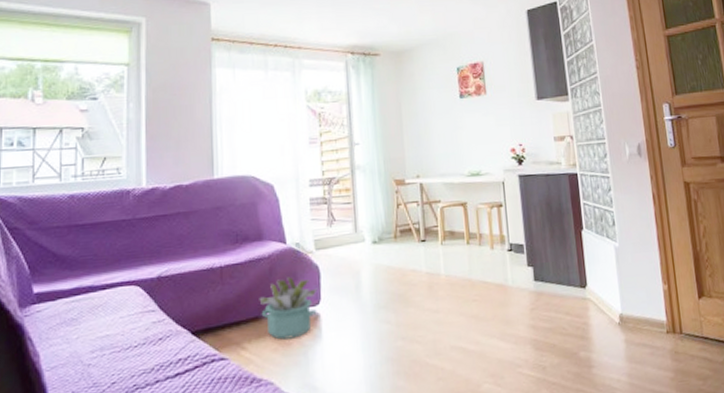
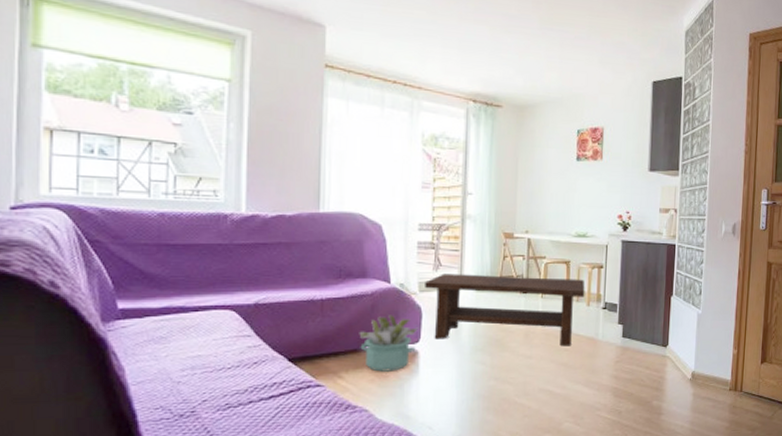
coffee table: none [320,220,487,300] -> present [425,274,585,347]

